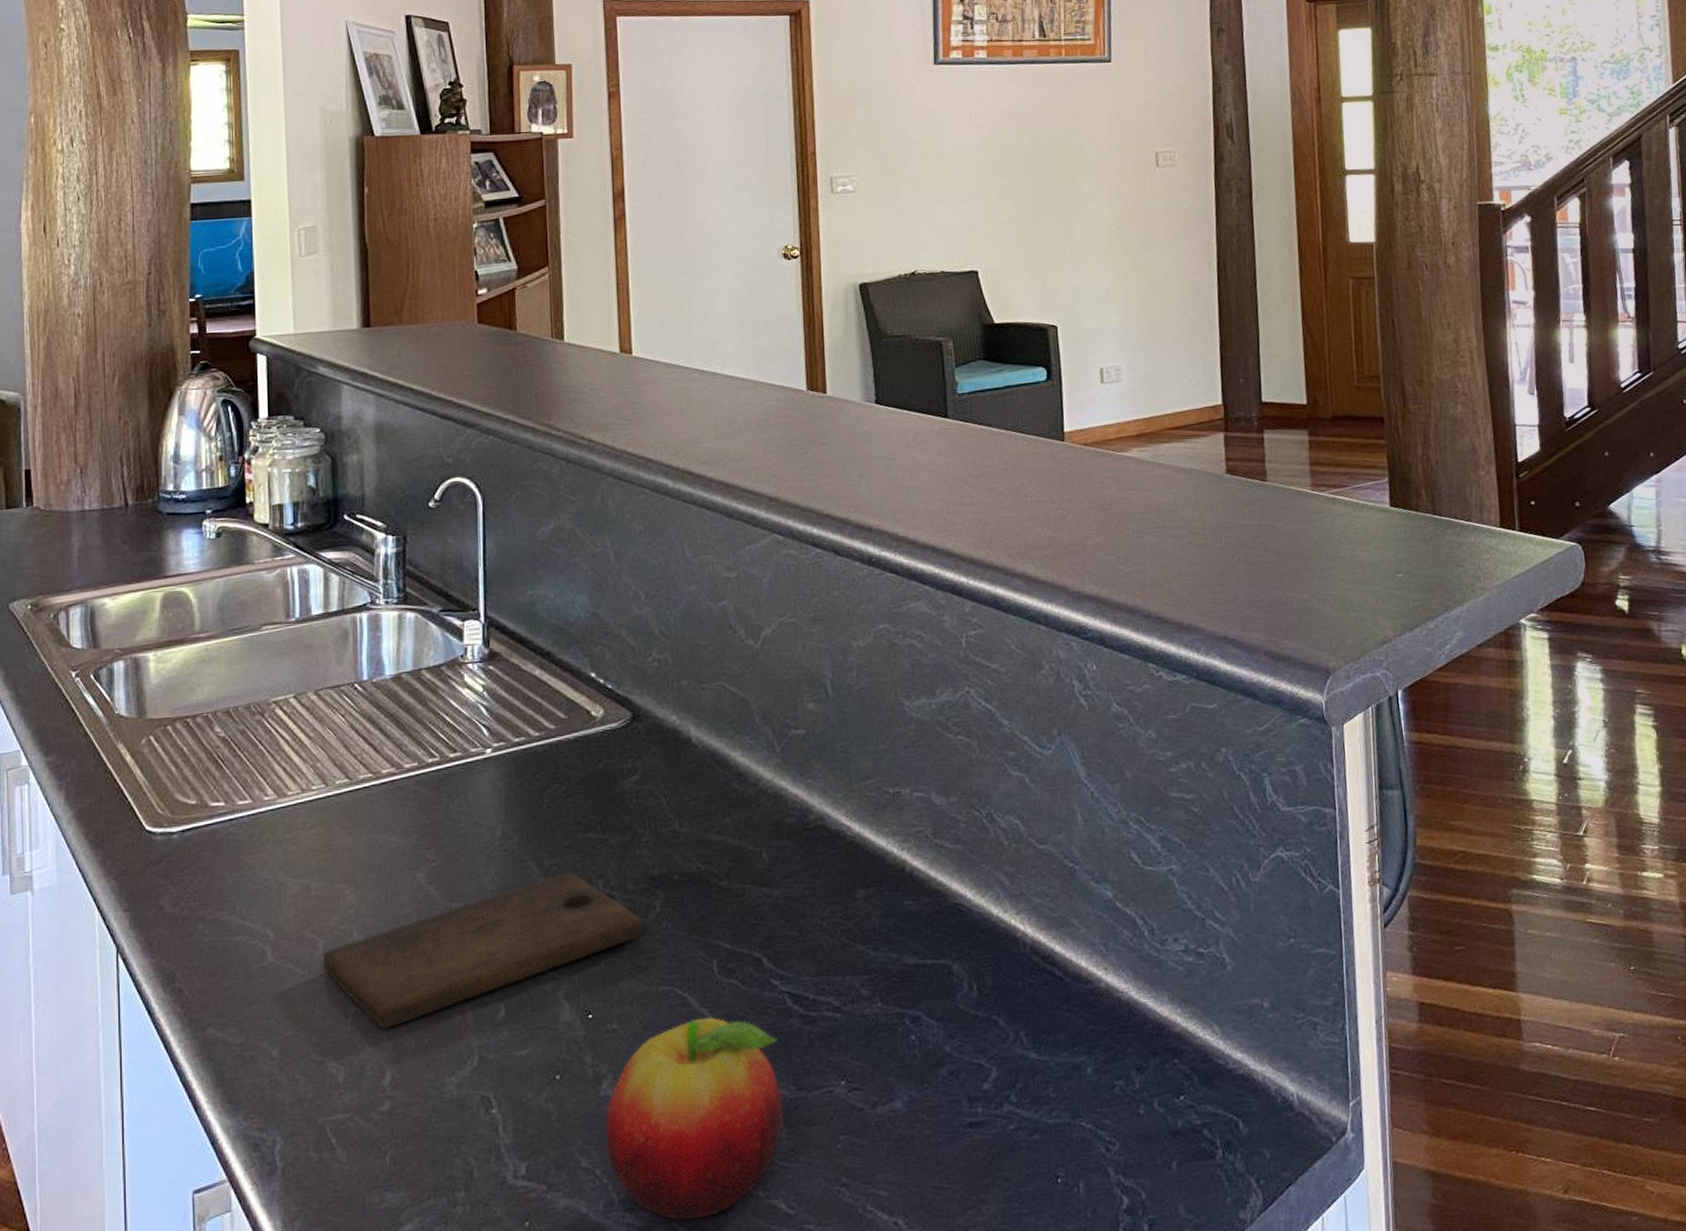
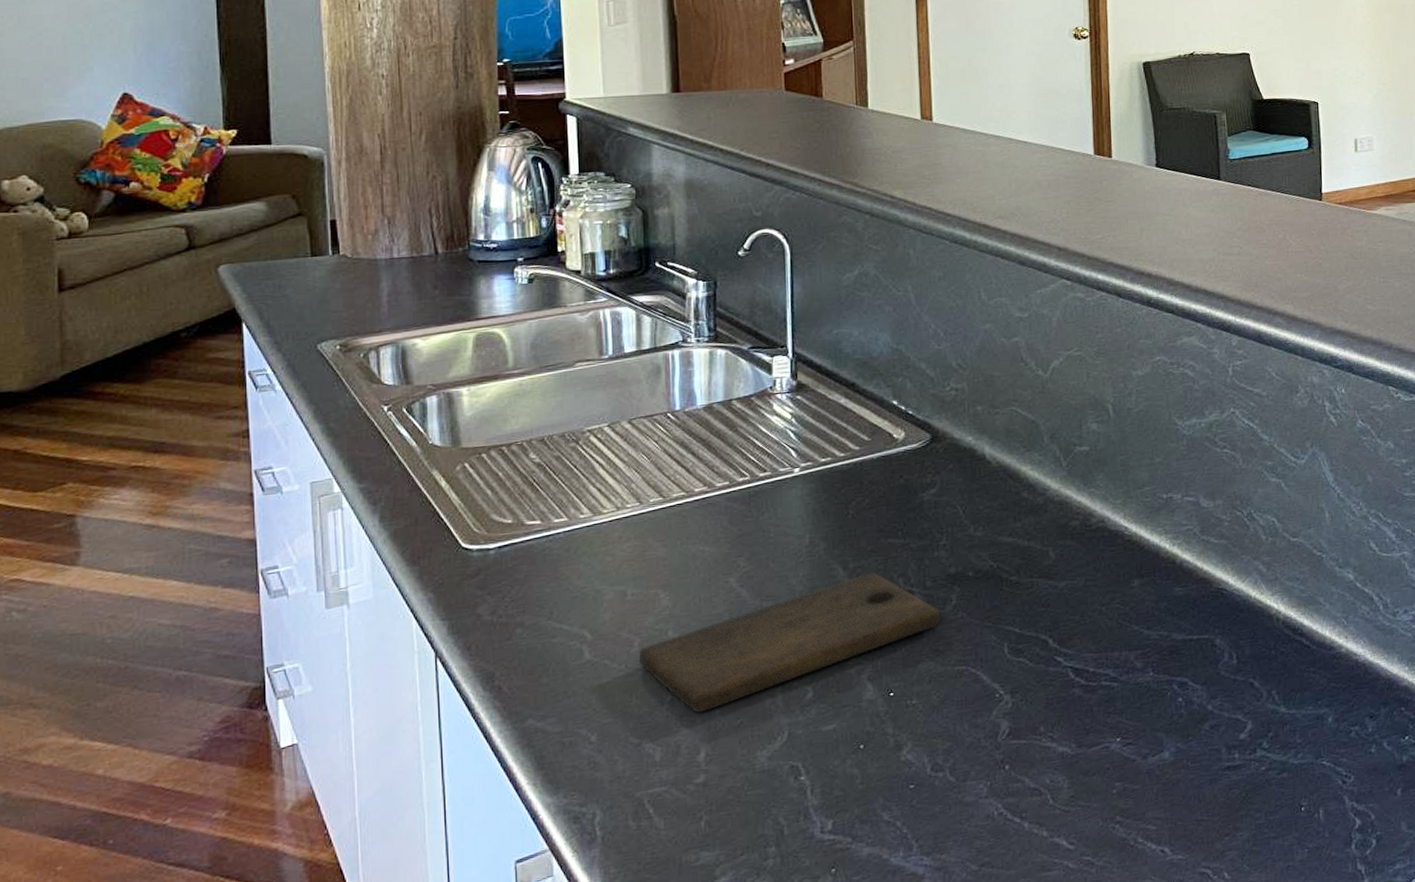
fruit: present [605,1017,784,1221] -> none [905,690,1066,860]

